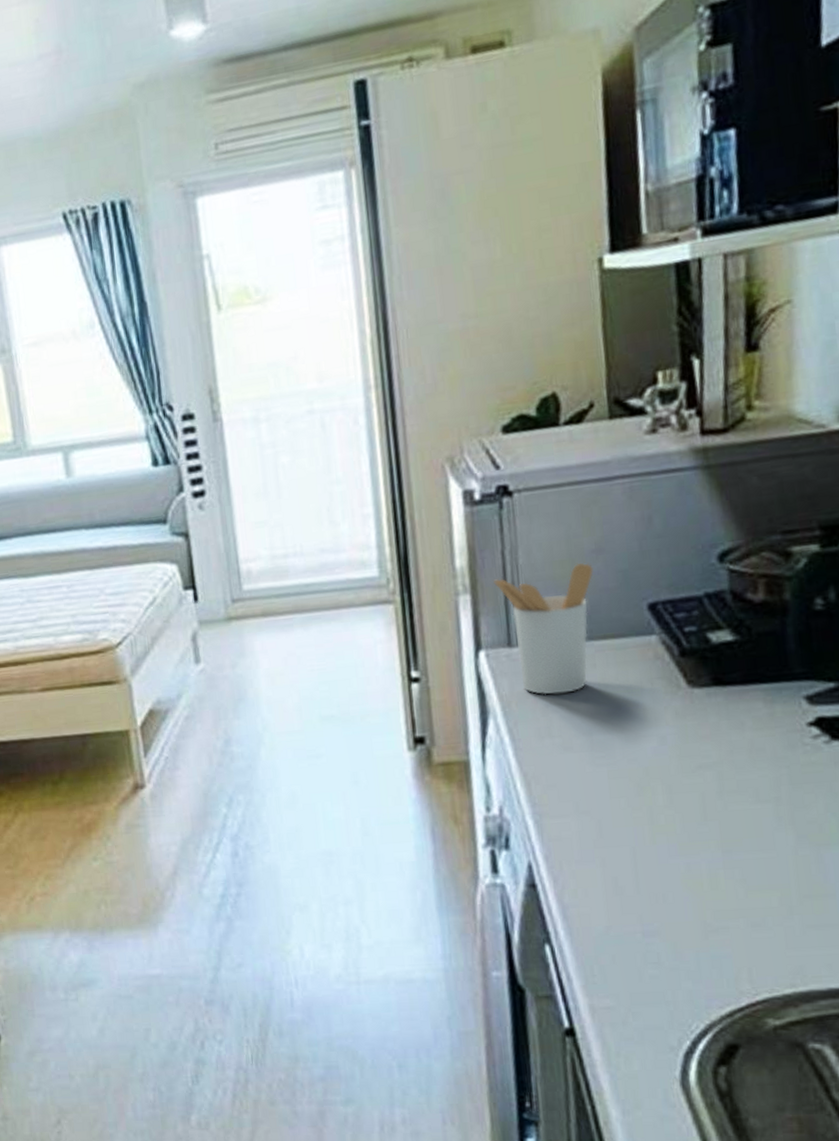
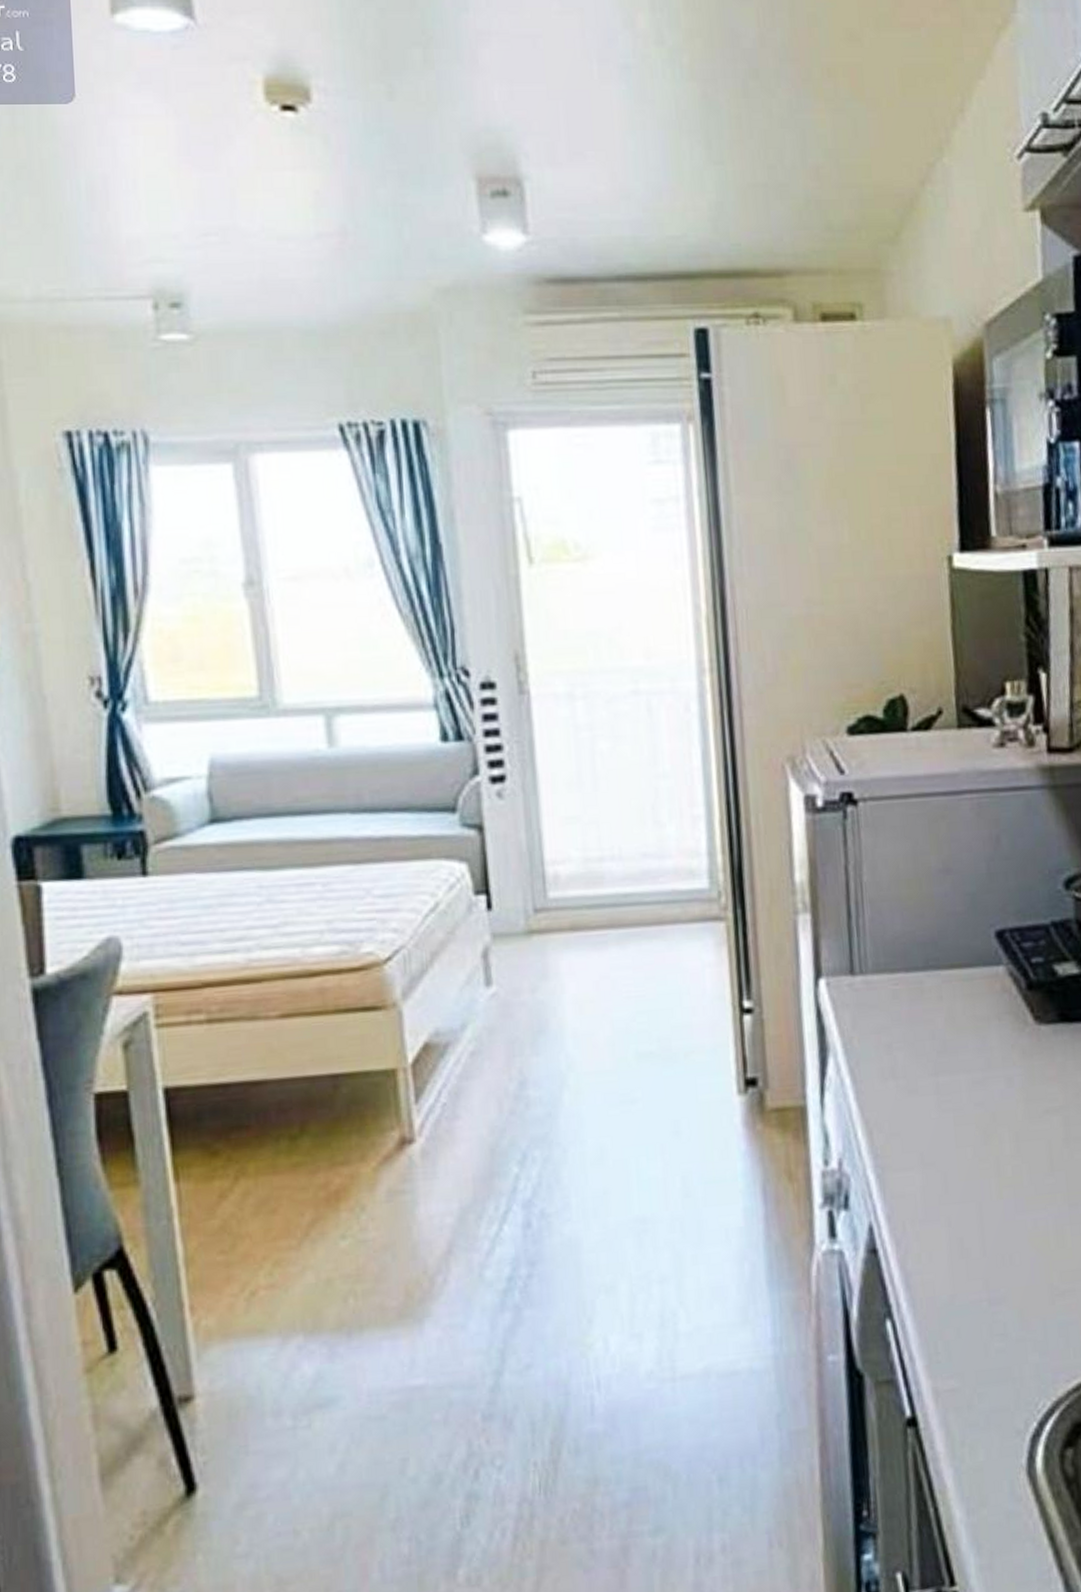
utensil holder: present [494,563,594,695] -> none [836,883,941,1031]

